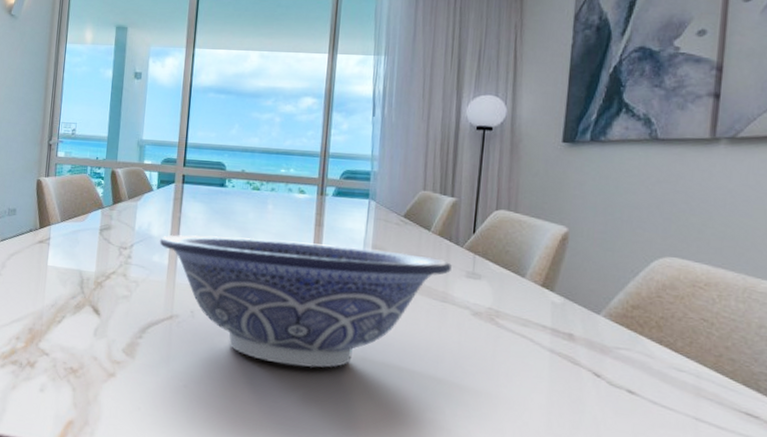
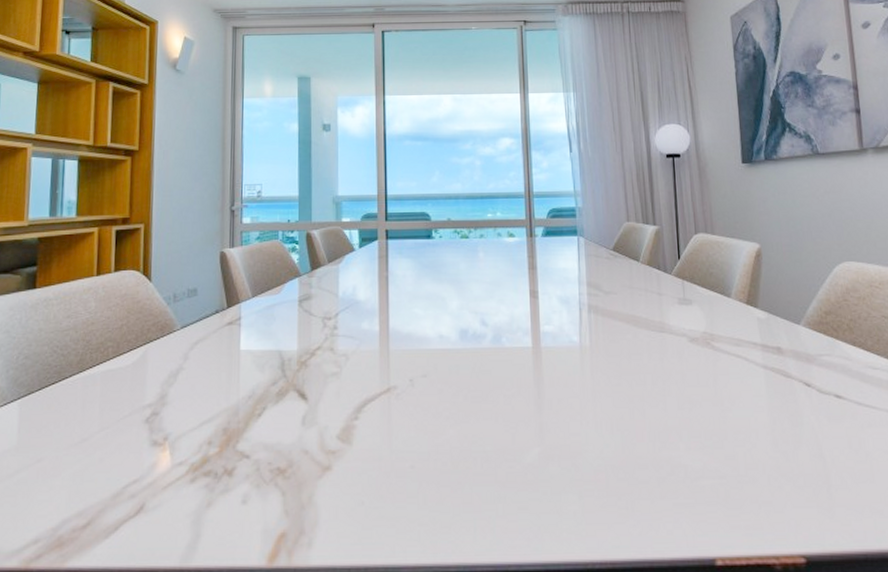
decorative bowl: present [159,234,452,368] -> none [367,286,664,424]

